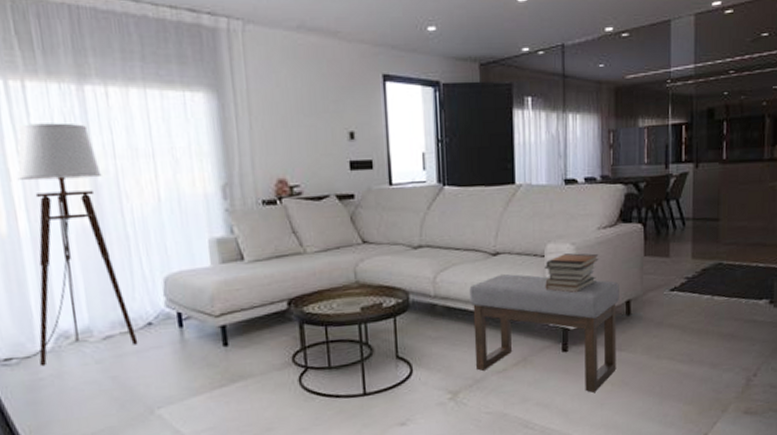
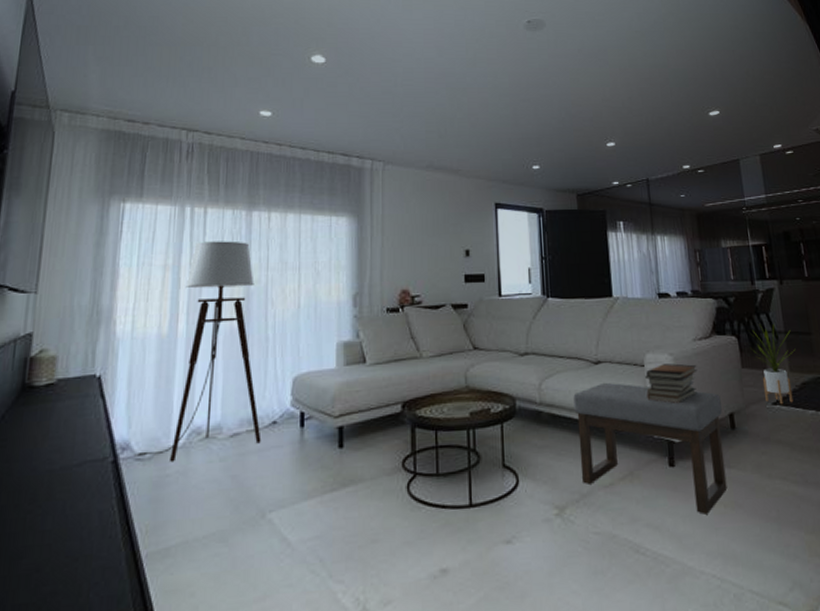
house plant: none [655,210,701,291] -> present [750,324,796,405]

